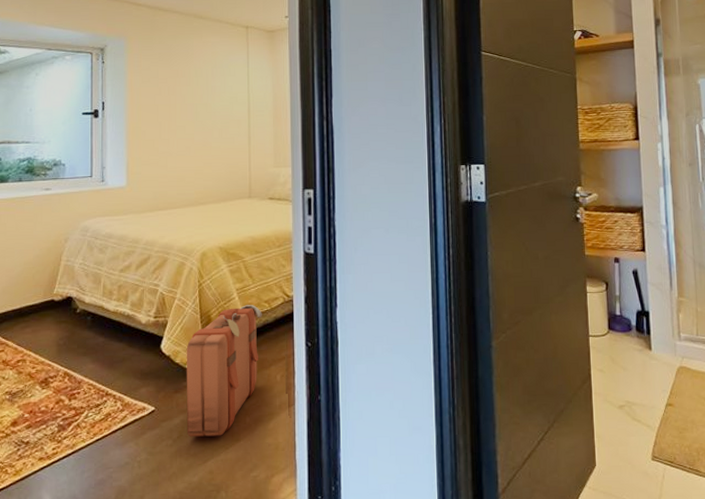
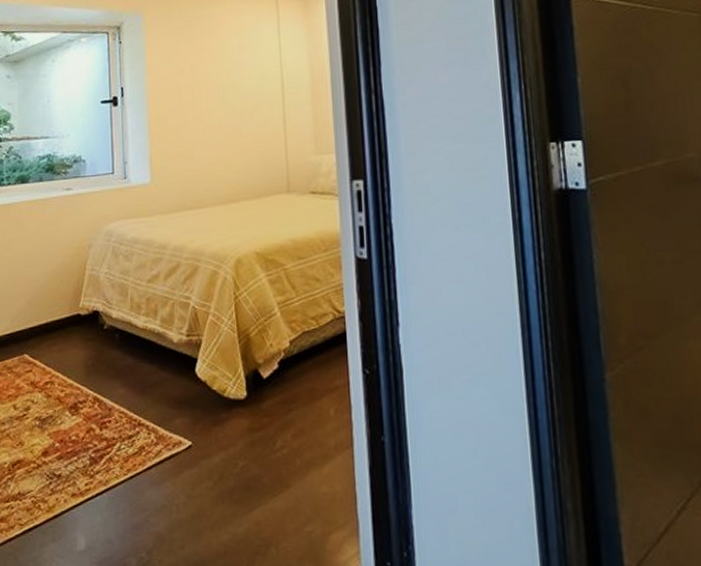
suitcase: present [186,305,262,437] -> none [223,322,309,480]

